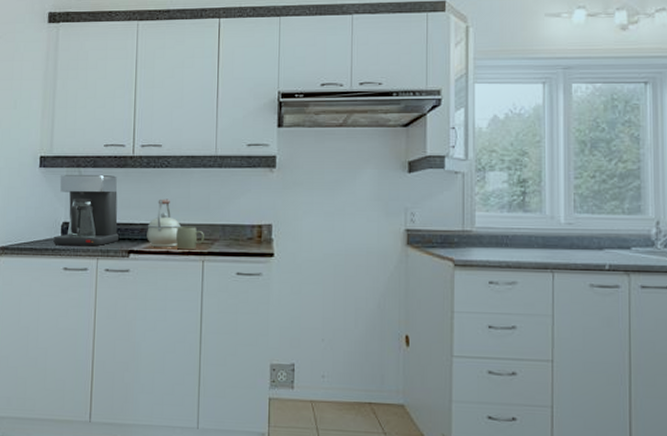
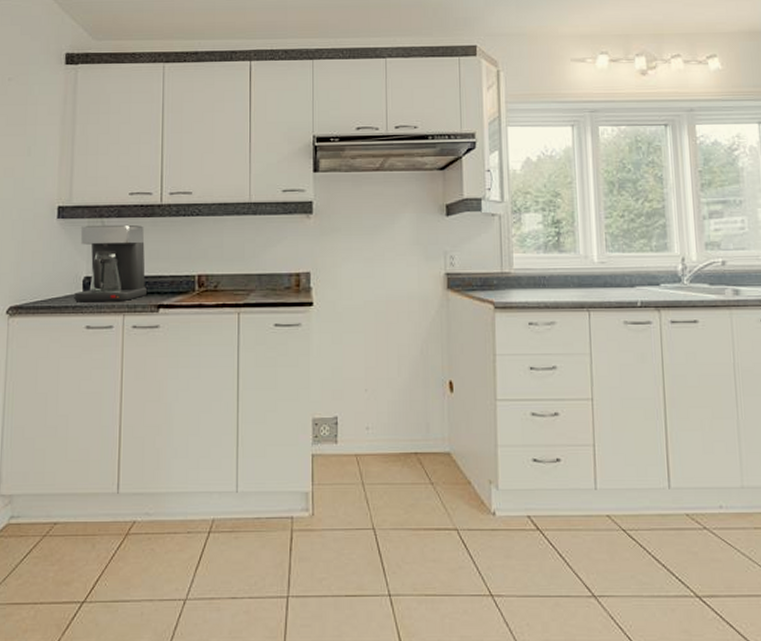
kettle: present [147,199,181,247] -> none [177,248,214,300]
mug: present [175,226,204,250] -> none [208,276,239,302]

